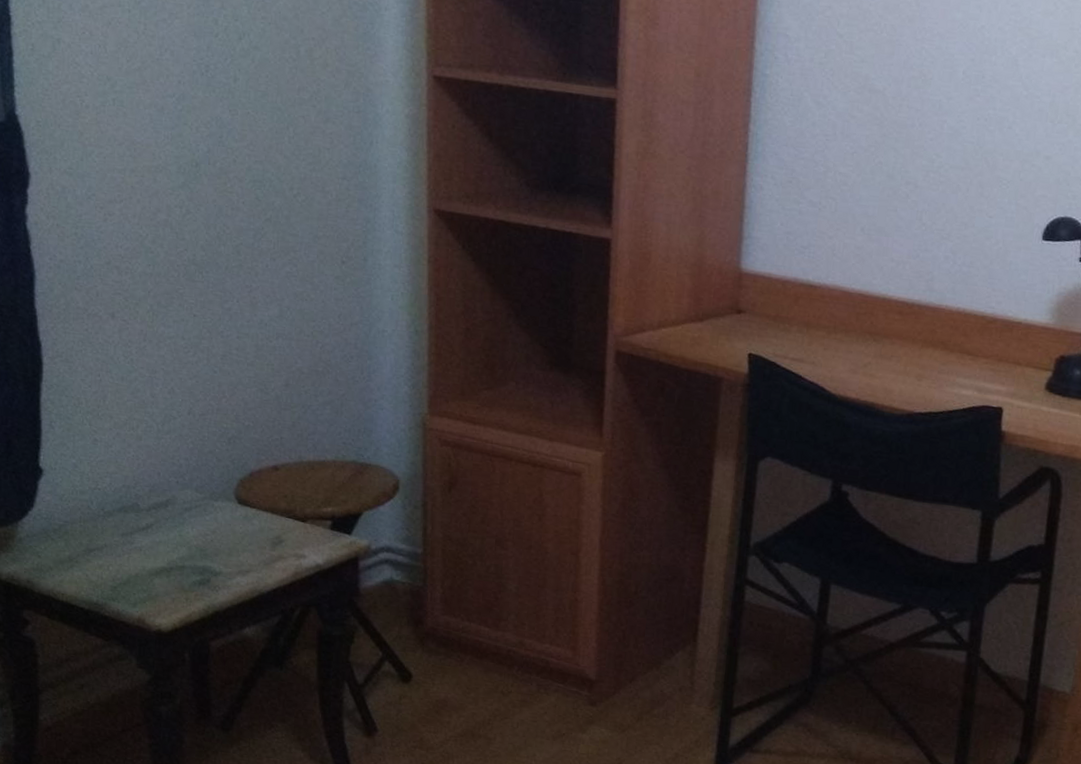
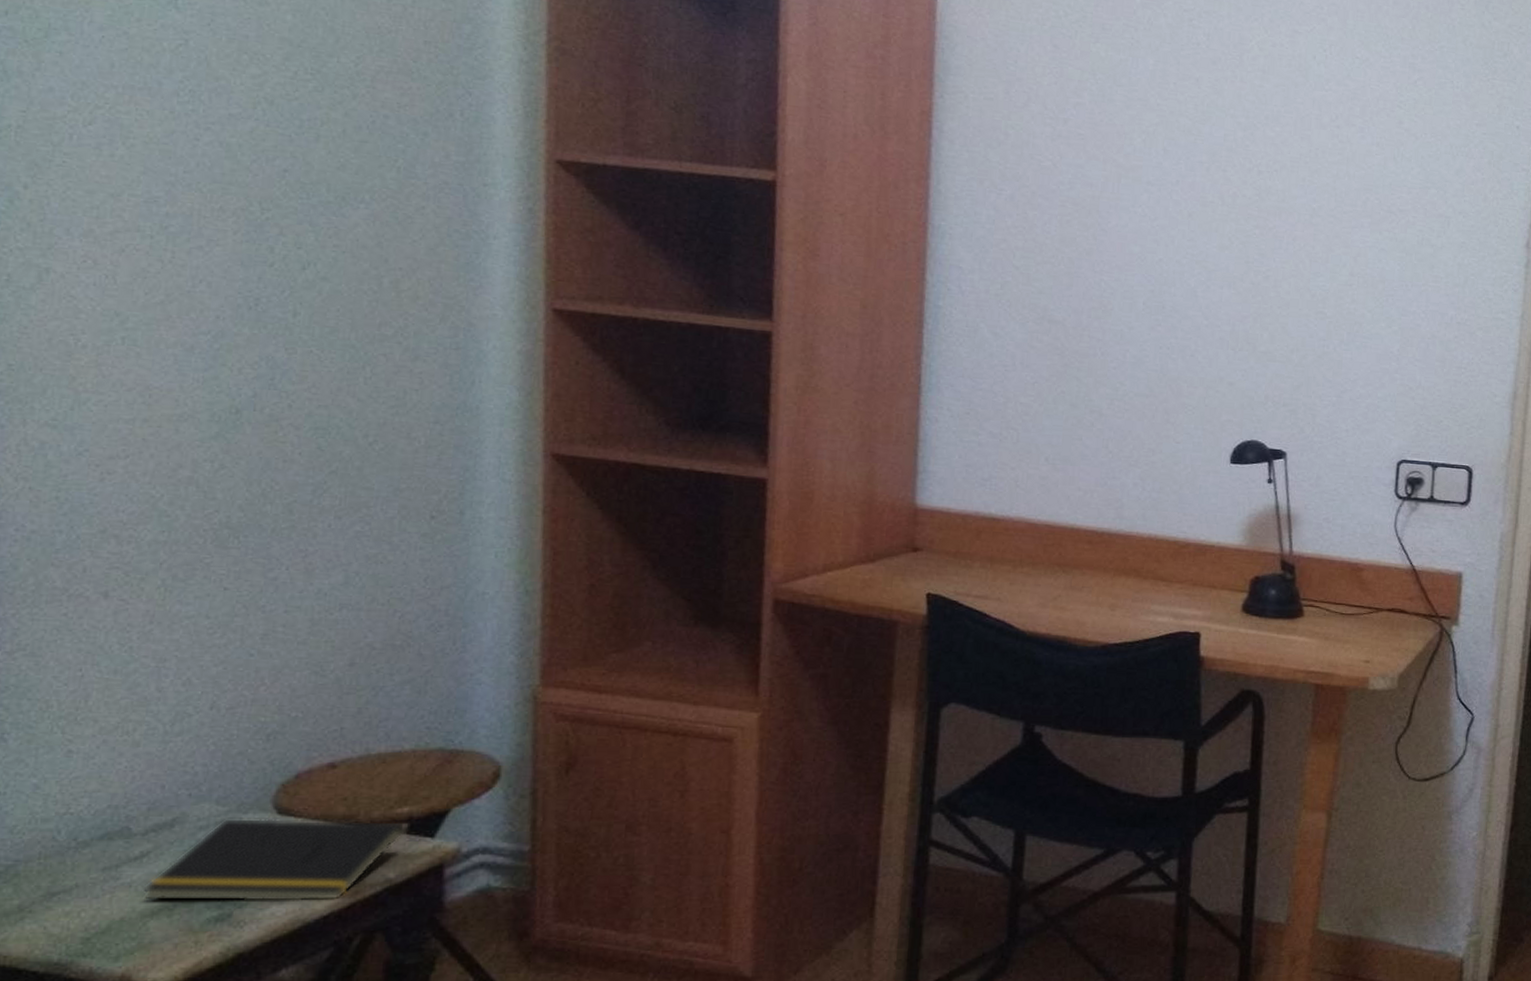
notepad: none [149,503,330,578] -> present [143,817,406,903]

